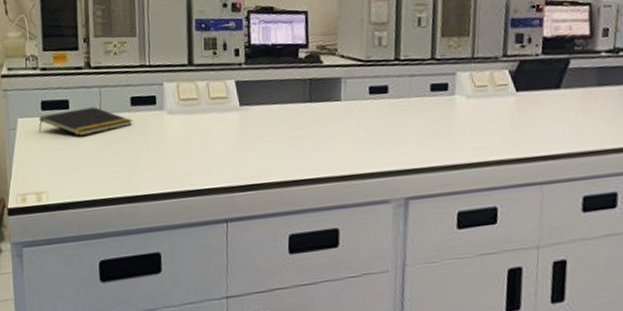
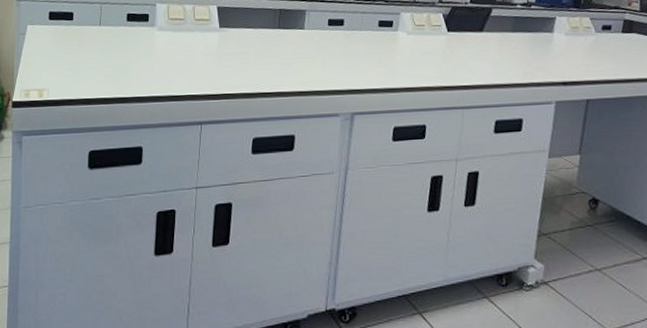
notepad: present [38,107,133,137] -> none [45,20,128,44]

